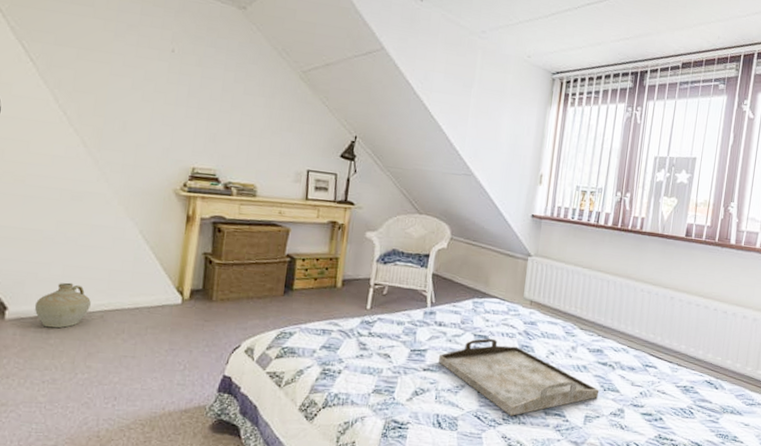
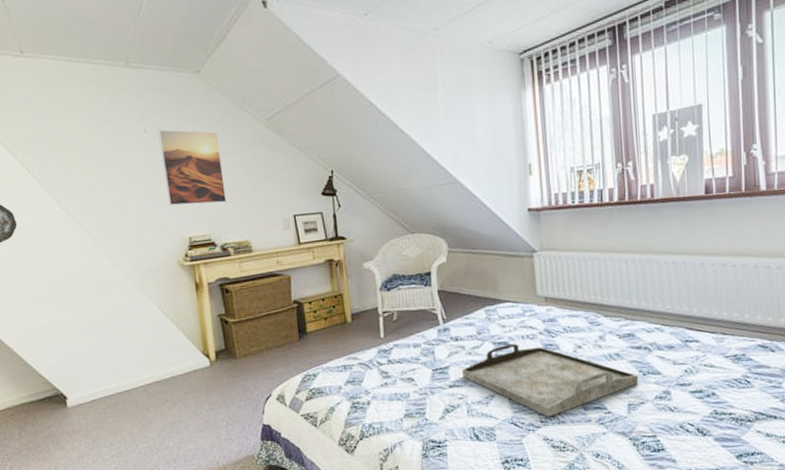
ceramic jug: present [34,282,91,328] -> none [88,365,134,409]
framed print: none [179,53,249,142] -> present [158,129,227,206]

